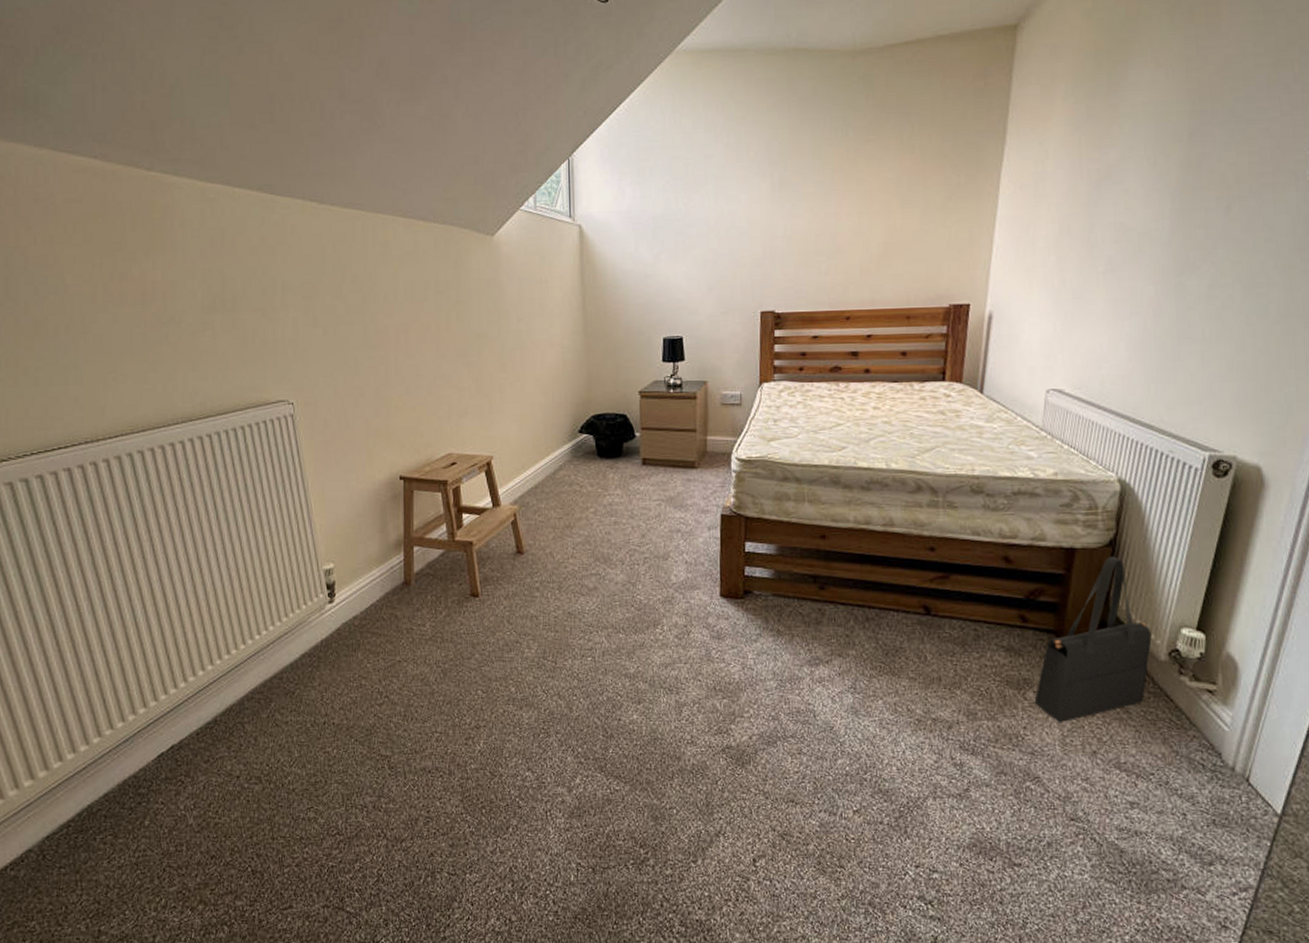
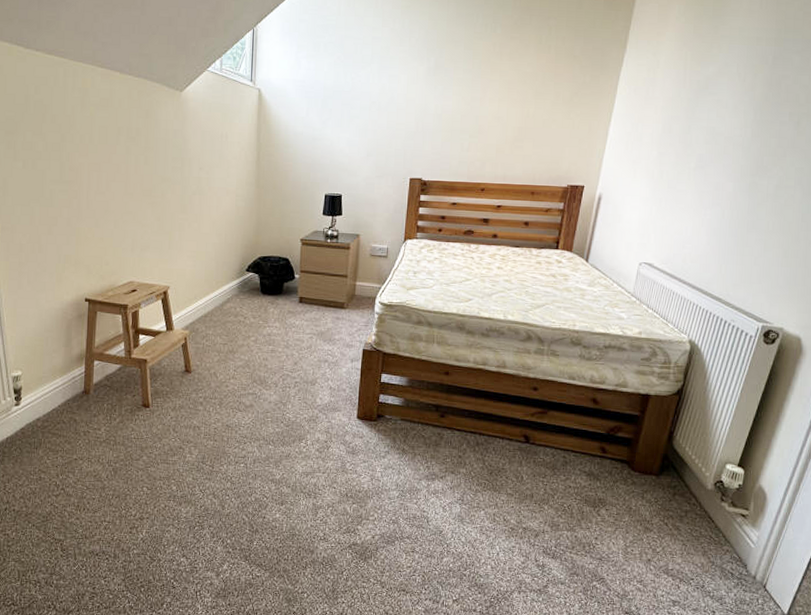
tote bag: present [1034,556,1152,723] -> none [605,403,703,536]

